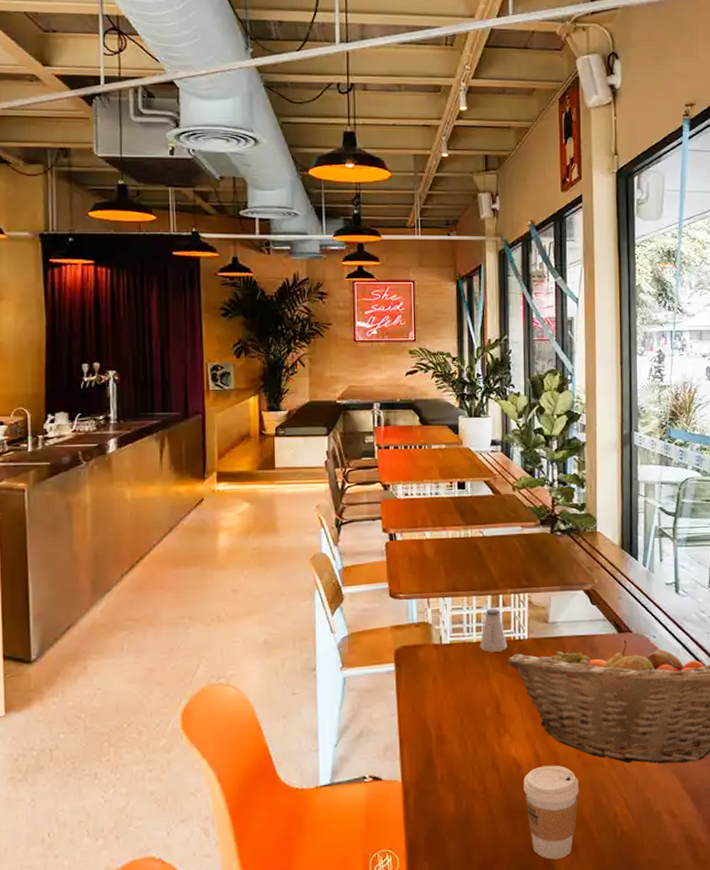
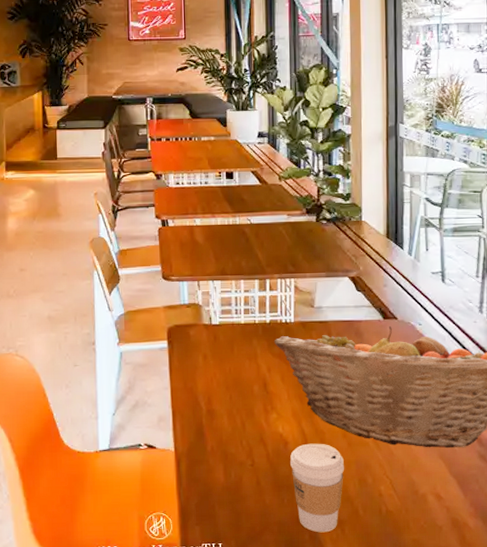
saltshaker: present [480,608,507,652] -> none [247,292,274,334]

